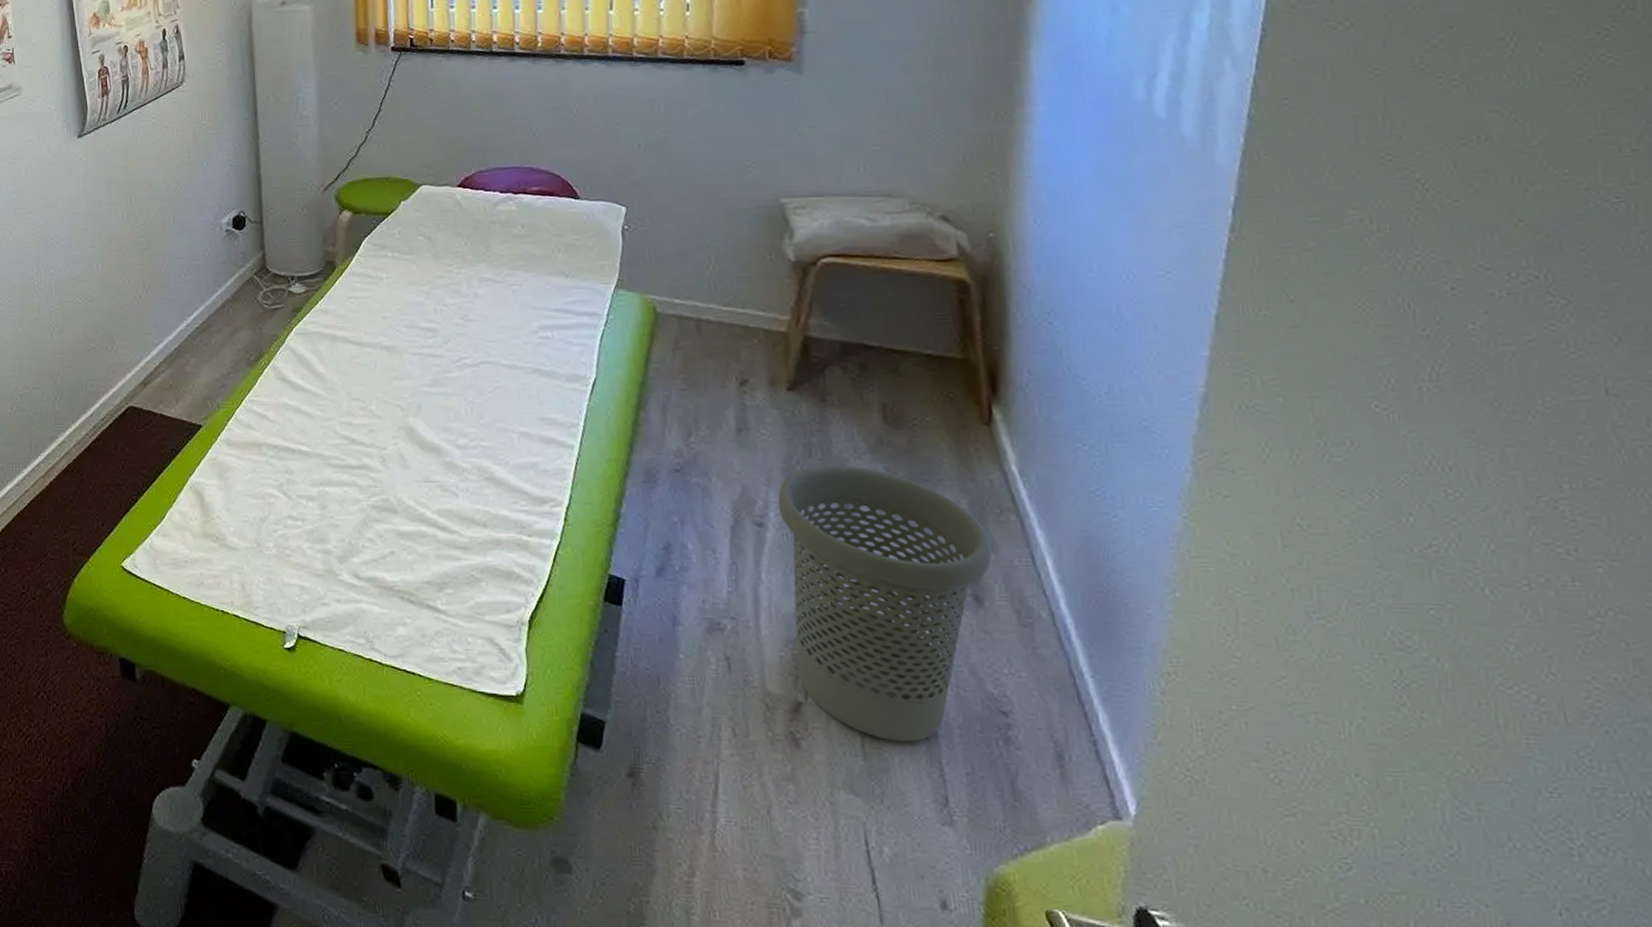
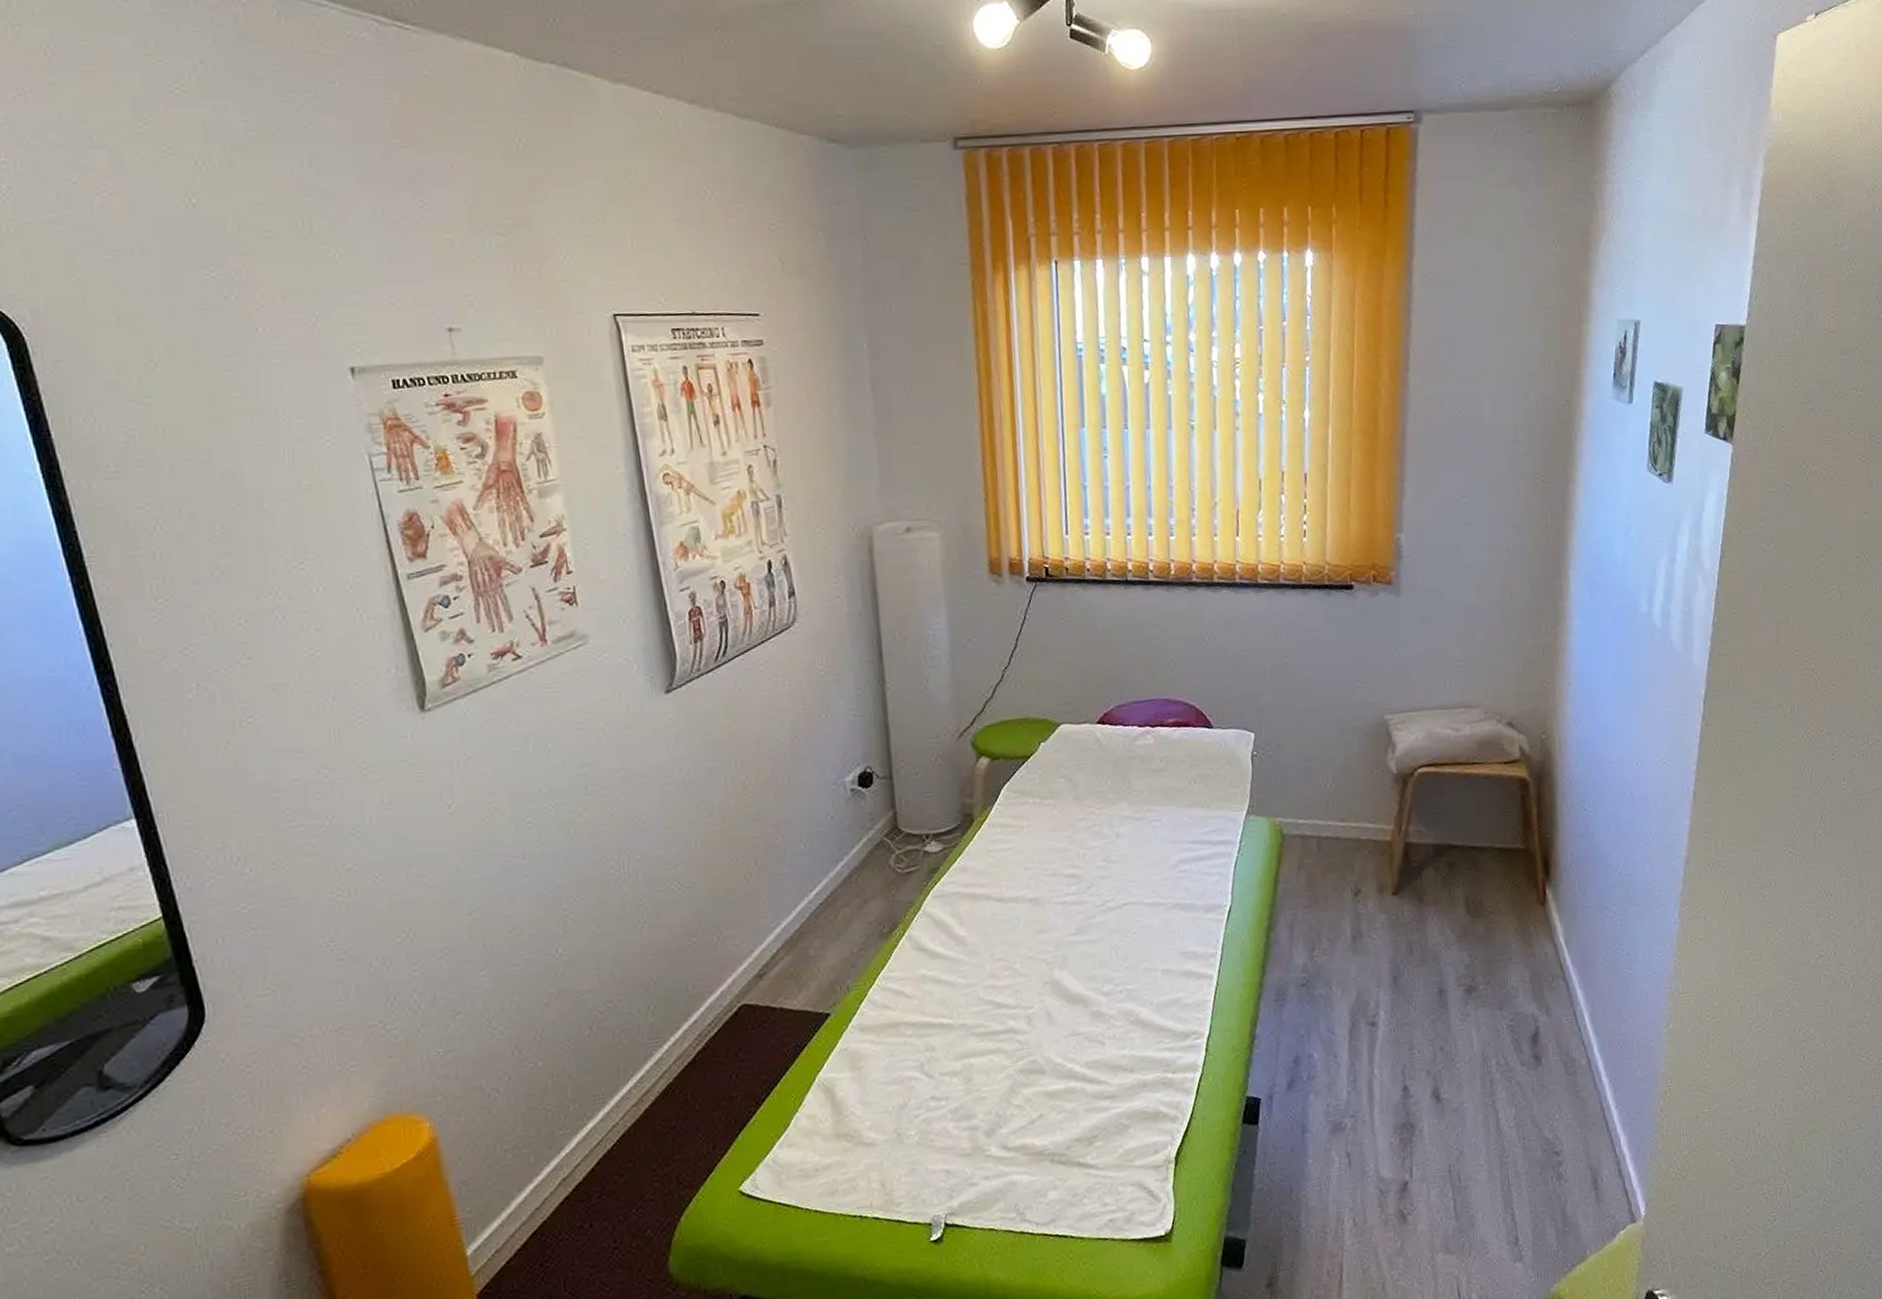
trash bin: present [777,465,993,742] -> none [1386,957,1547,1199]

